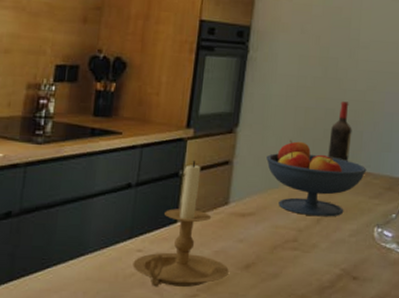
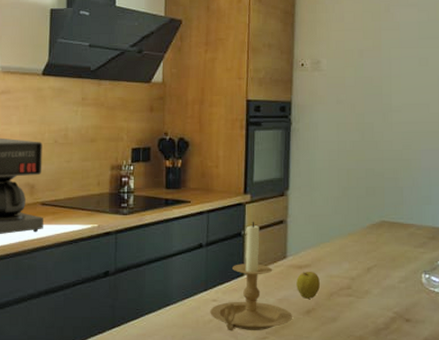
apple: none [236,221,264,252] -> present [296,272,320,299]
fruit bowl: present [266,139,367,217] -> none [316,198,410,266]
wine bottle: present [328,101,352,162] -> none [372,161,393,216]

